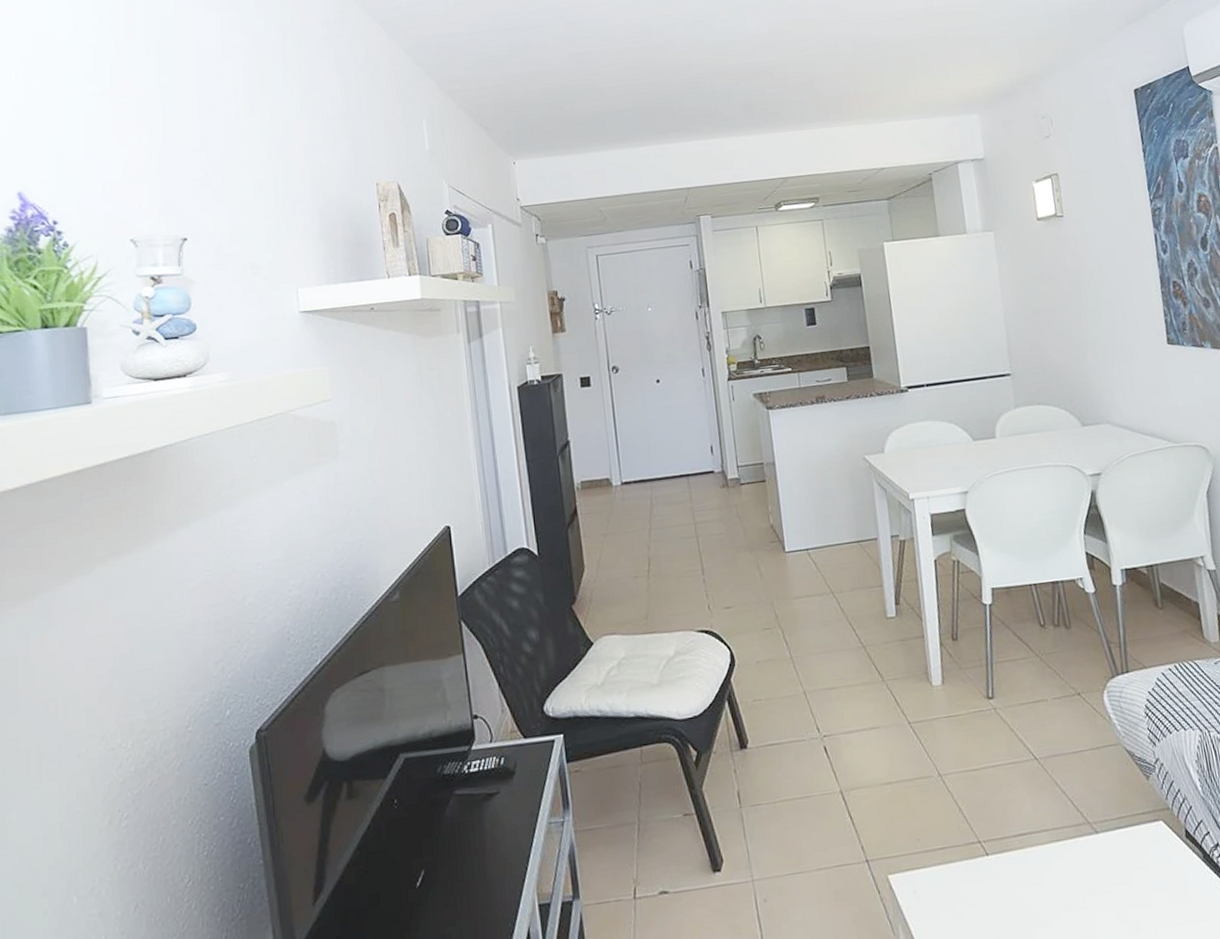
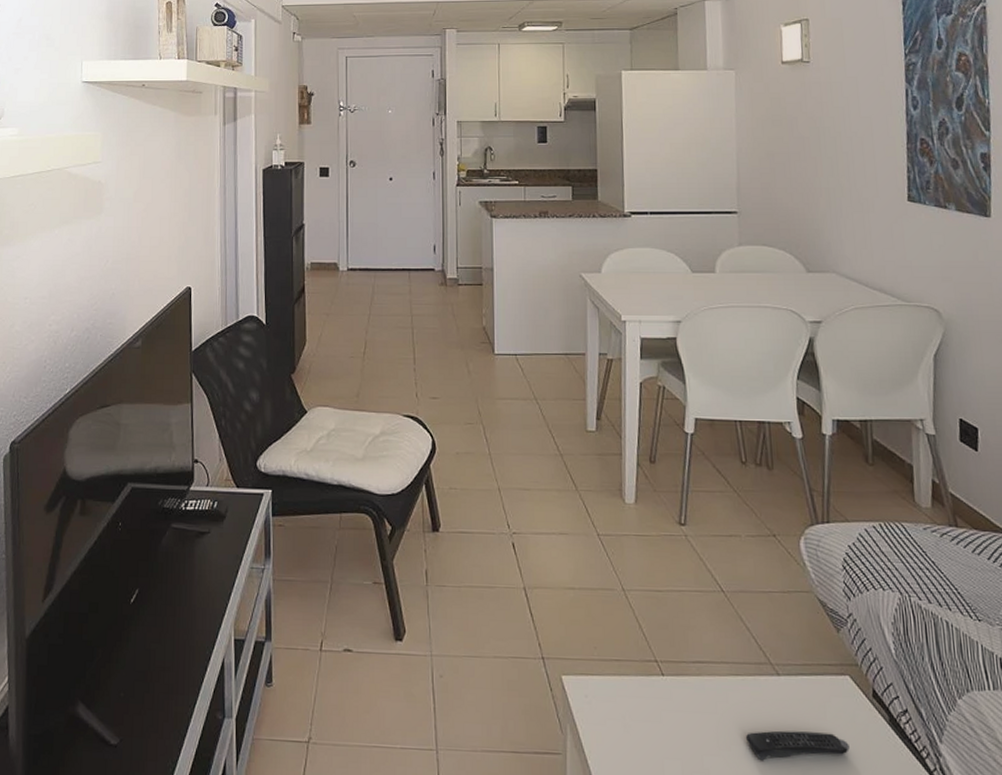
remote control: none [1073,881,1170,922] -> present [746,730,850,761]

